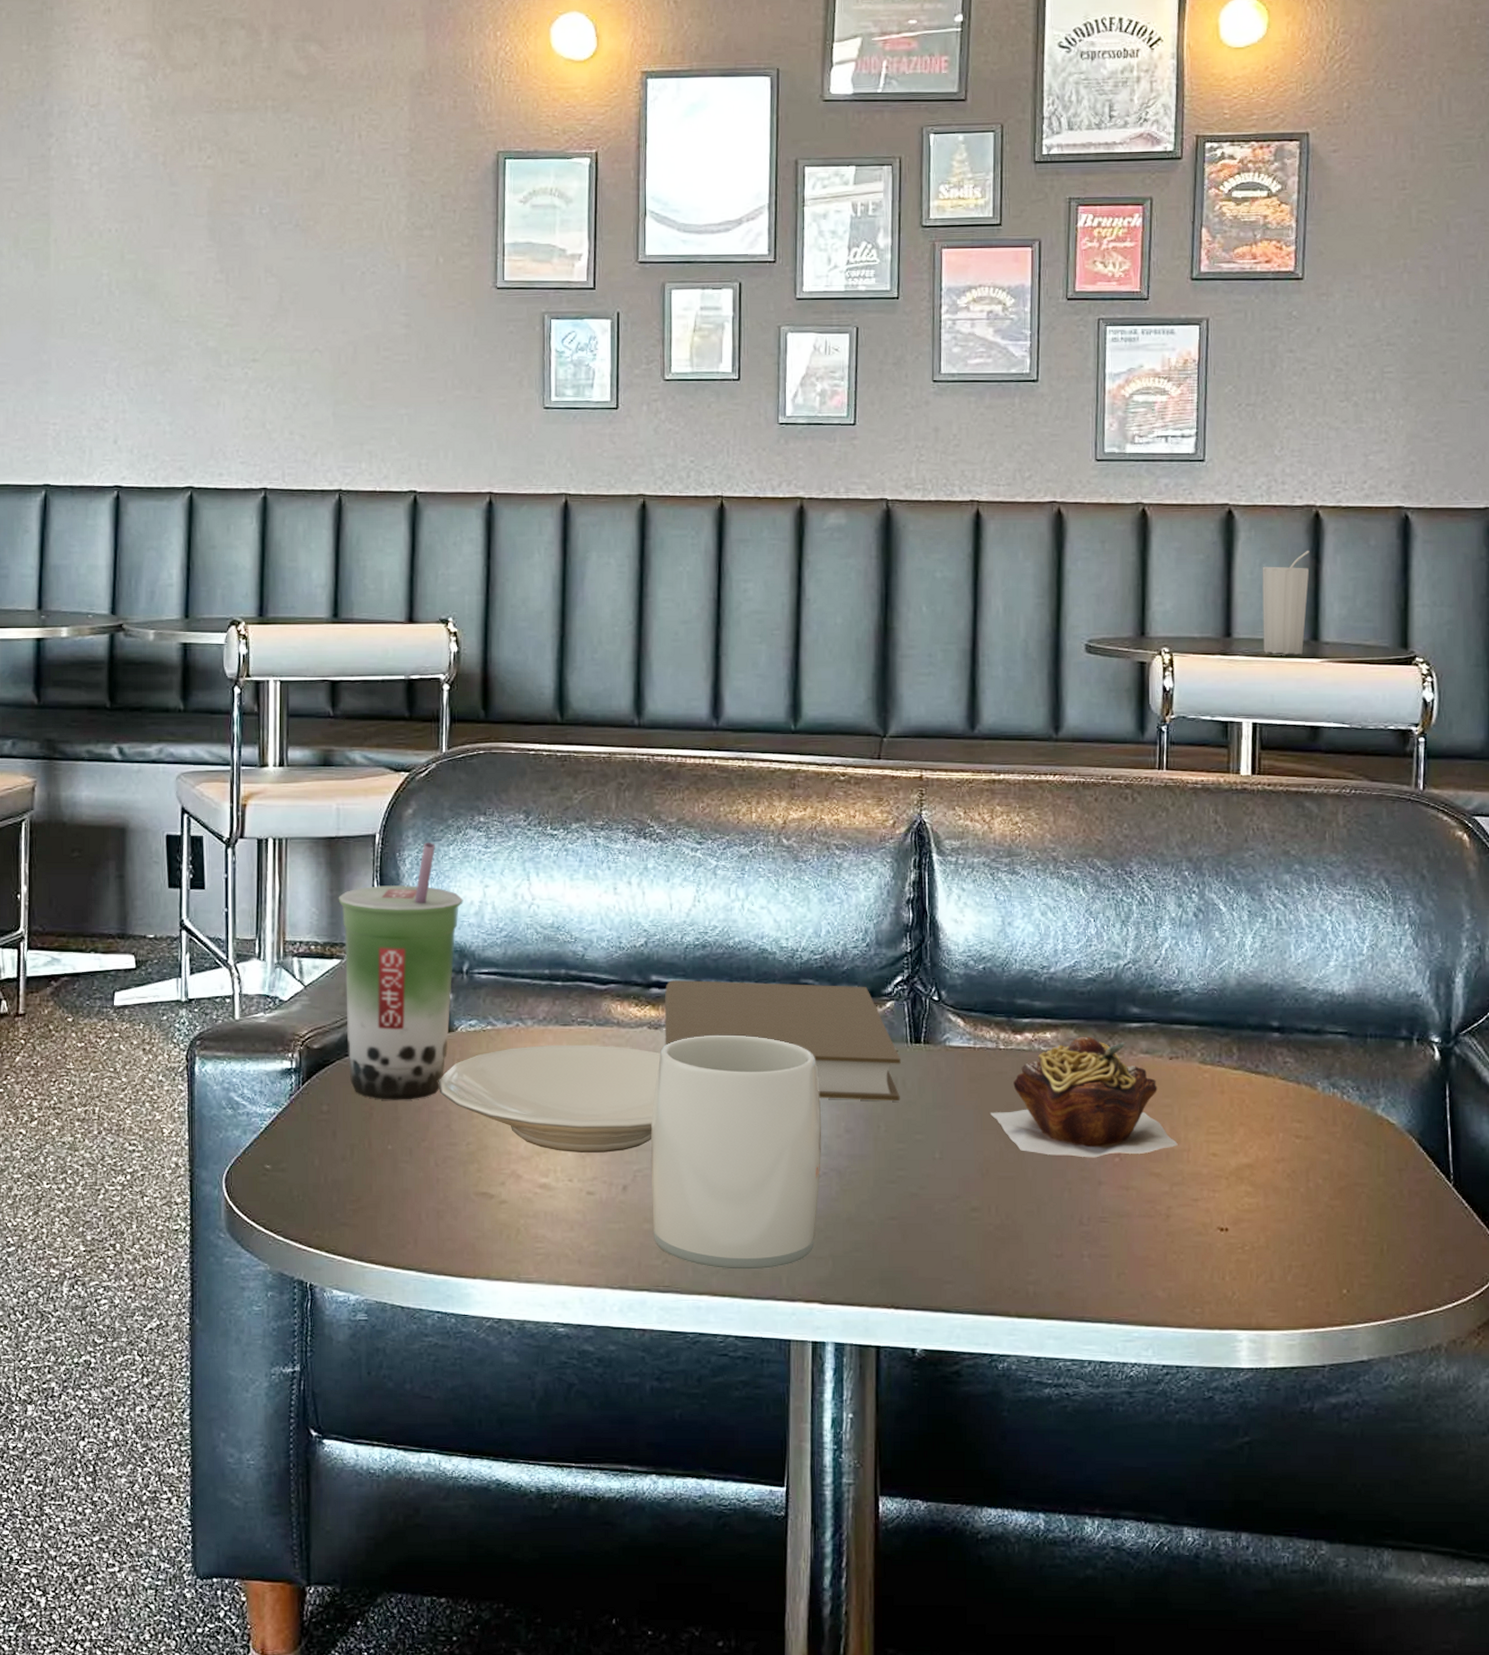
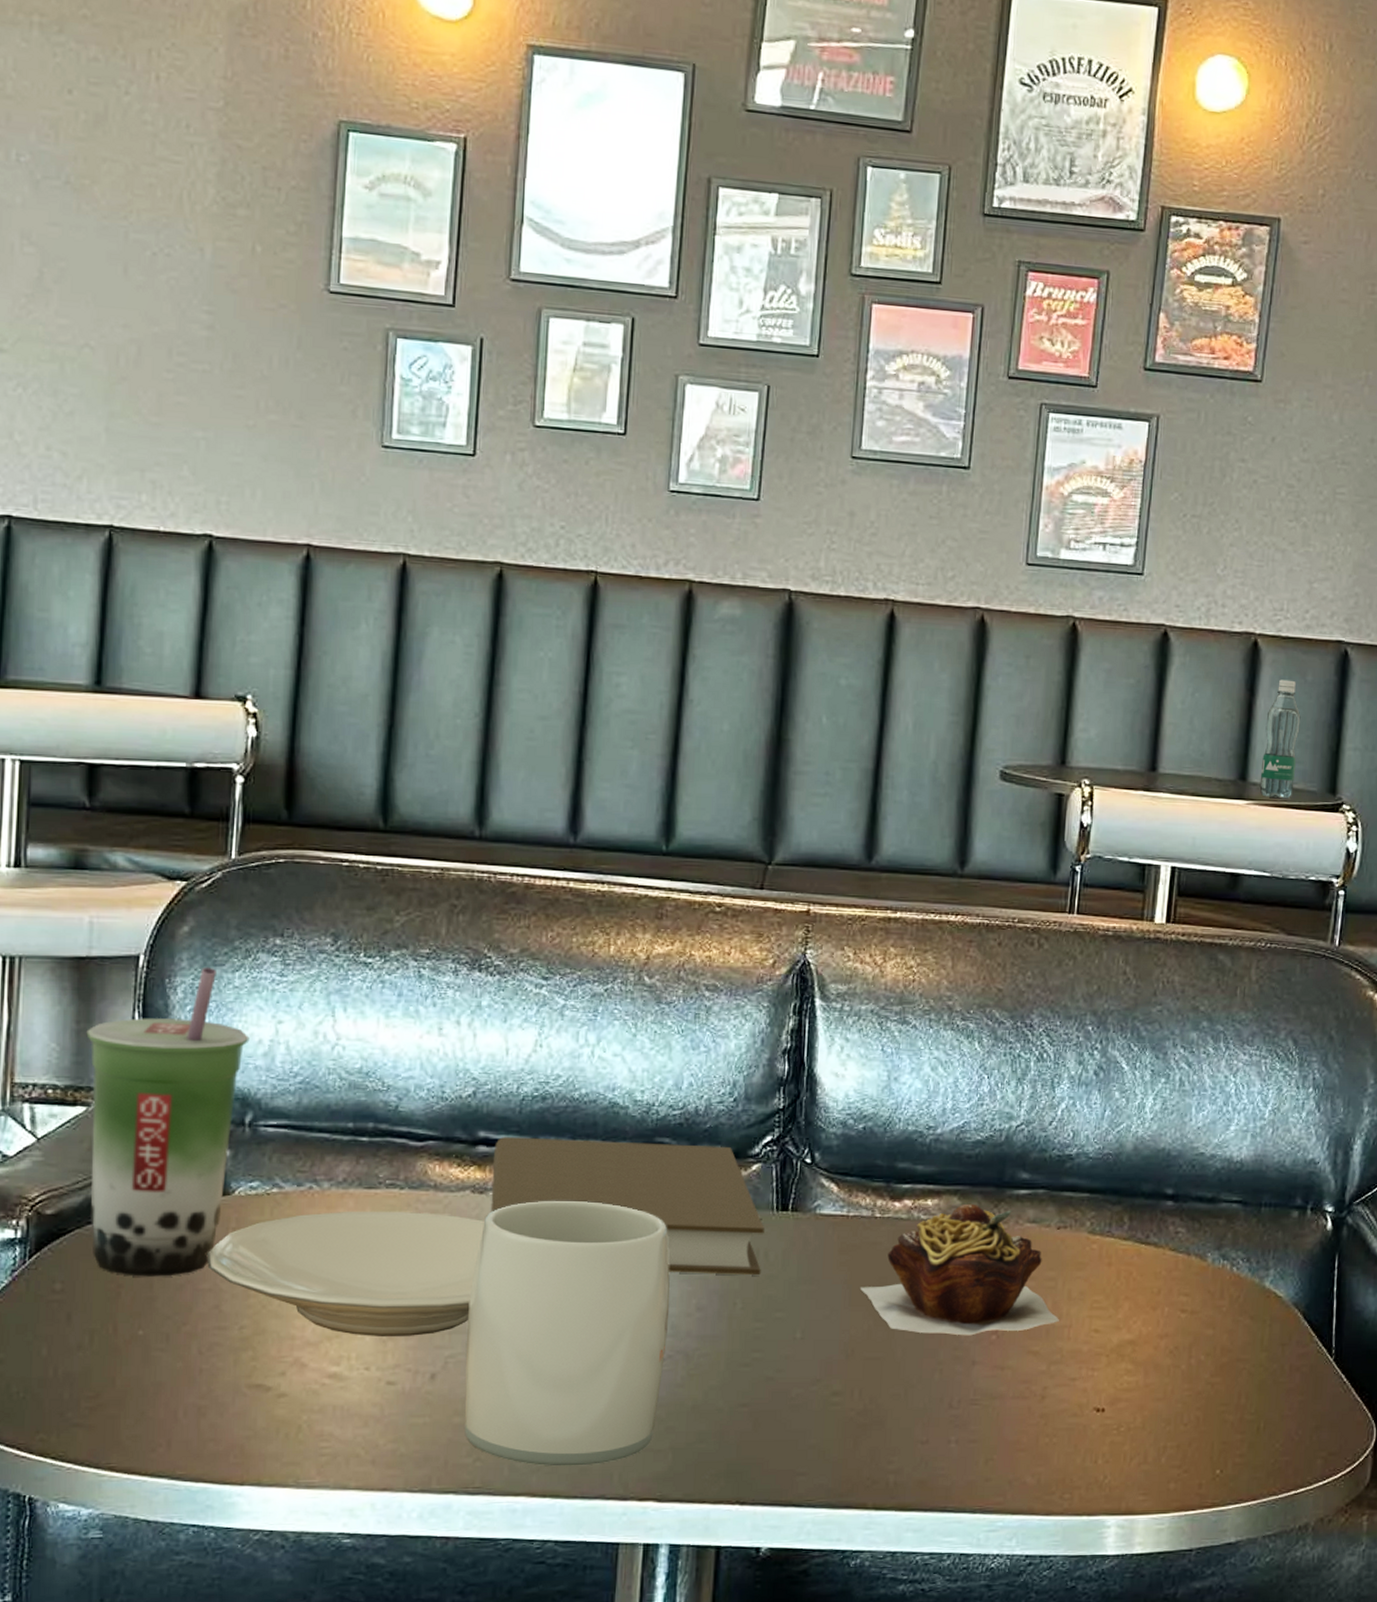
cup: present [1262,551,1309,655] -> none [1188,682,1245,795]
bottle: none [1332,546,1367,656] -> present [1259,679,1301,799]

